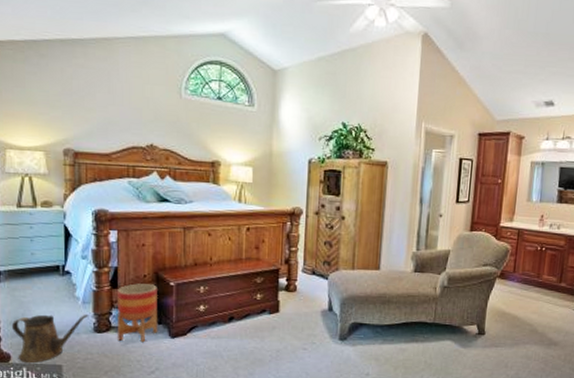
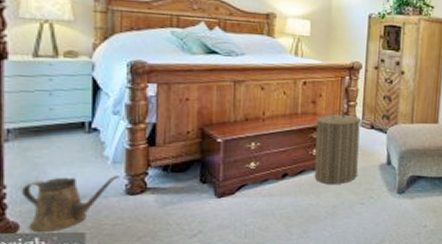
planter: present [117,283,158,343] -> none [153,140,203,204]
laundry hamper: none [257,254,303,329] -> present [314,108,362,184]

